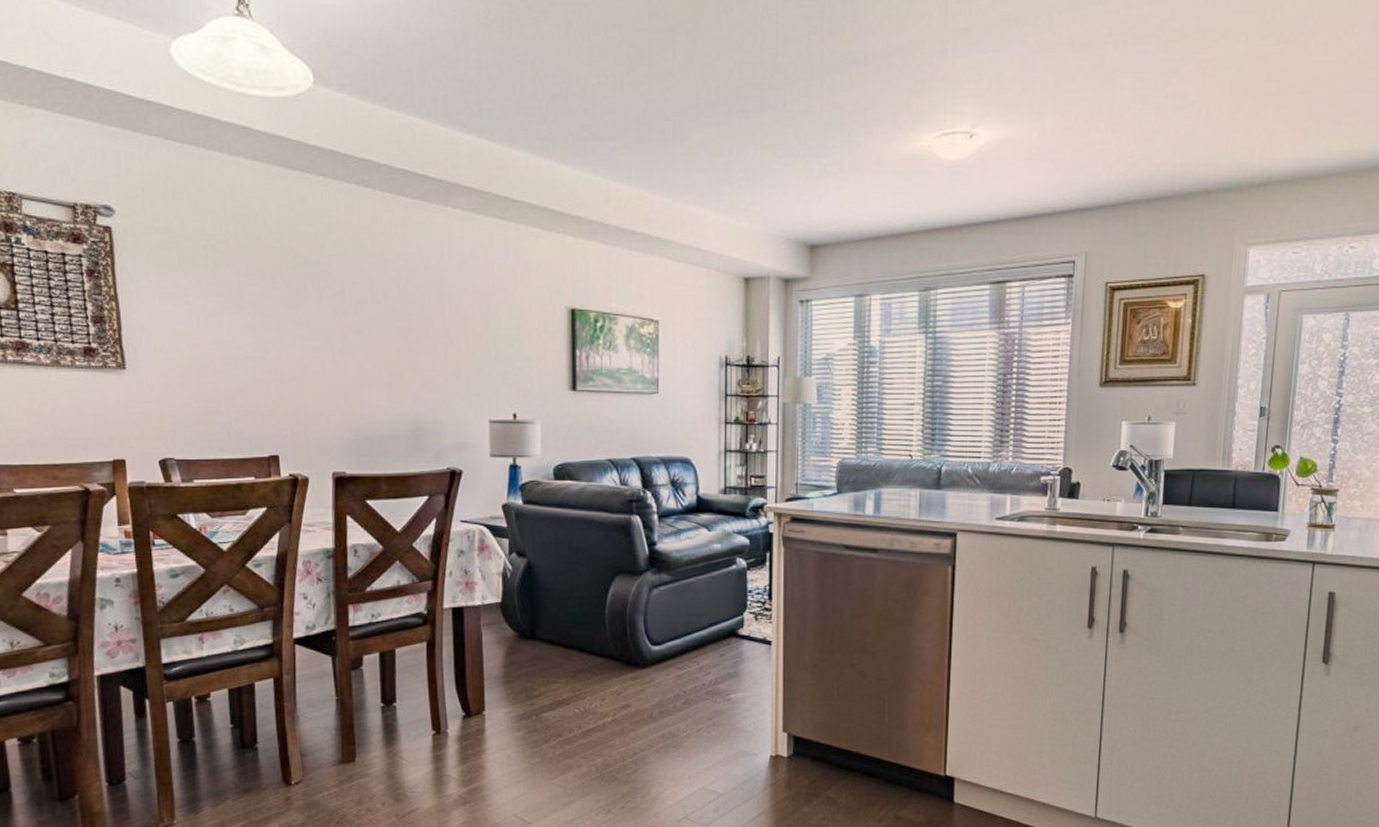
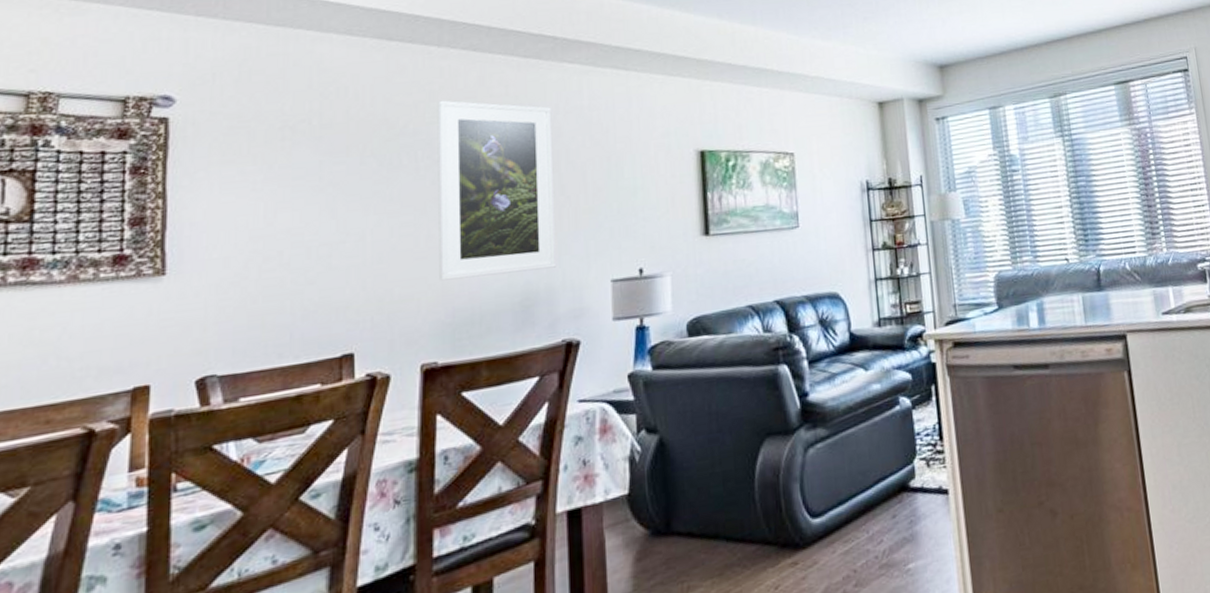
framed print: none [335,234,442,403] -> present [437,100,557,281]

